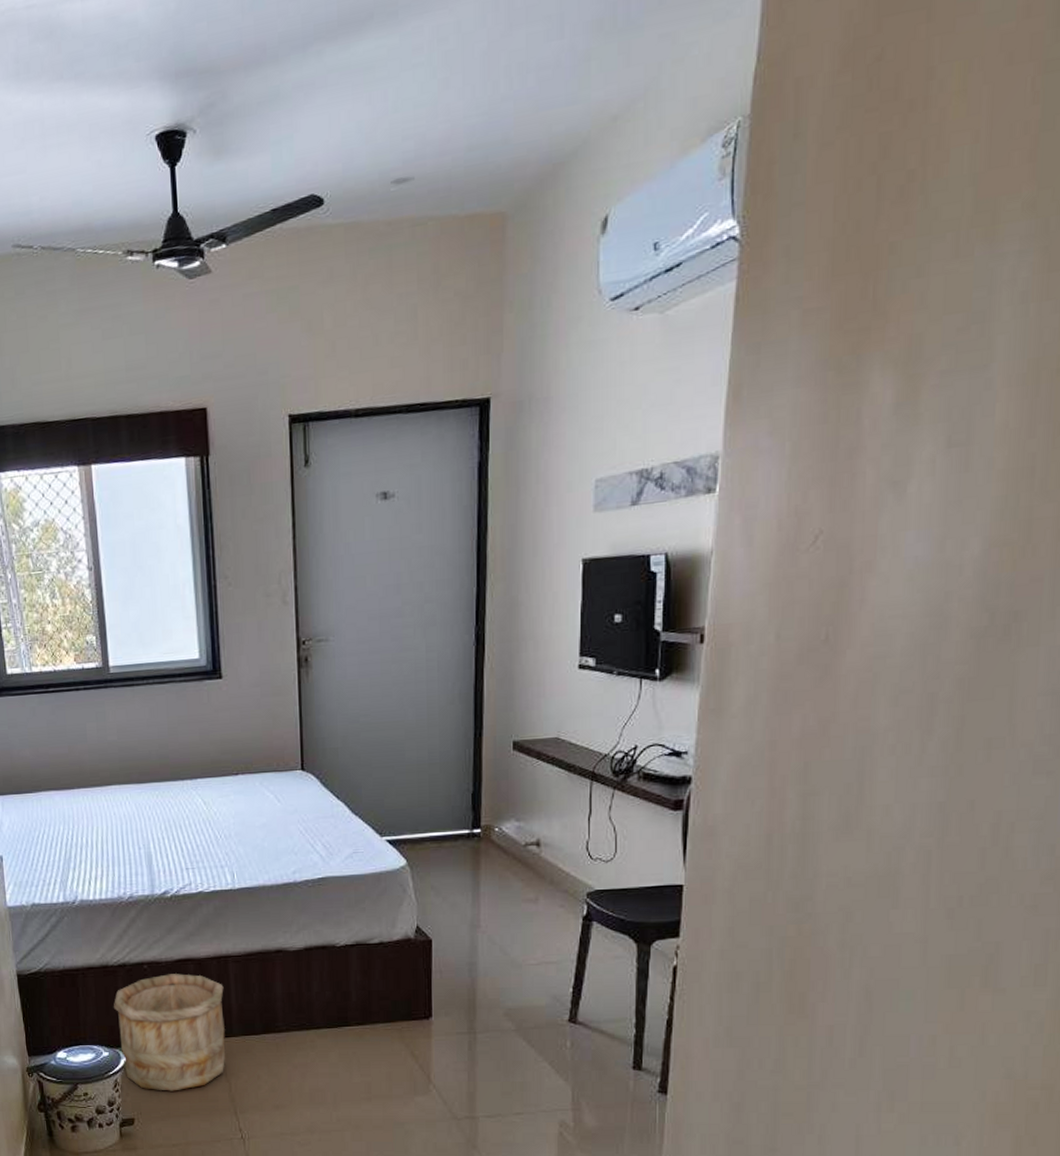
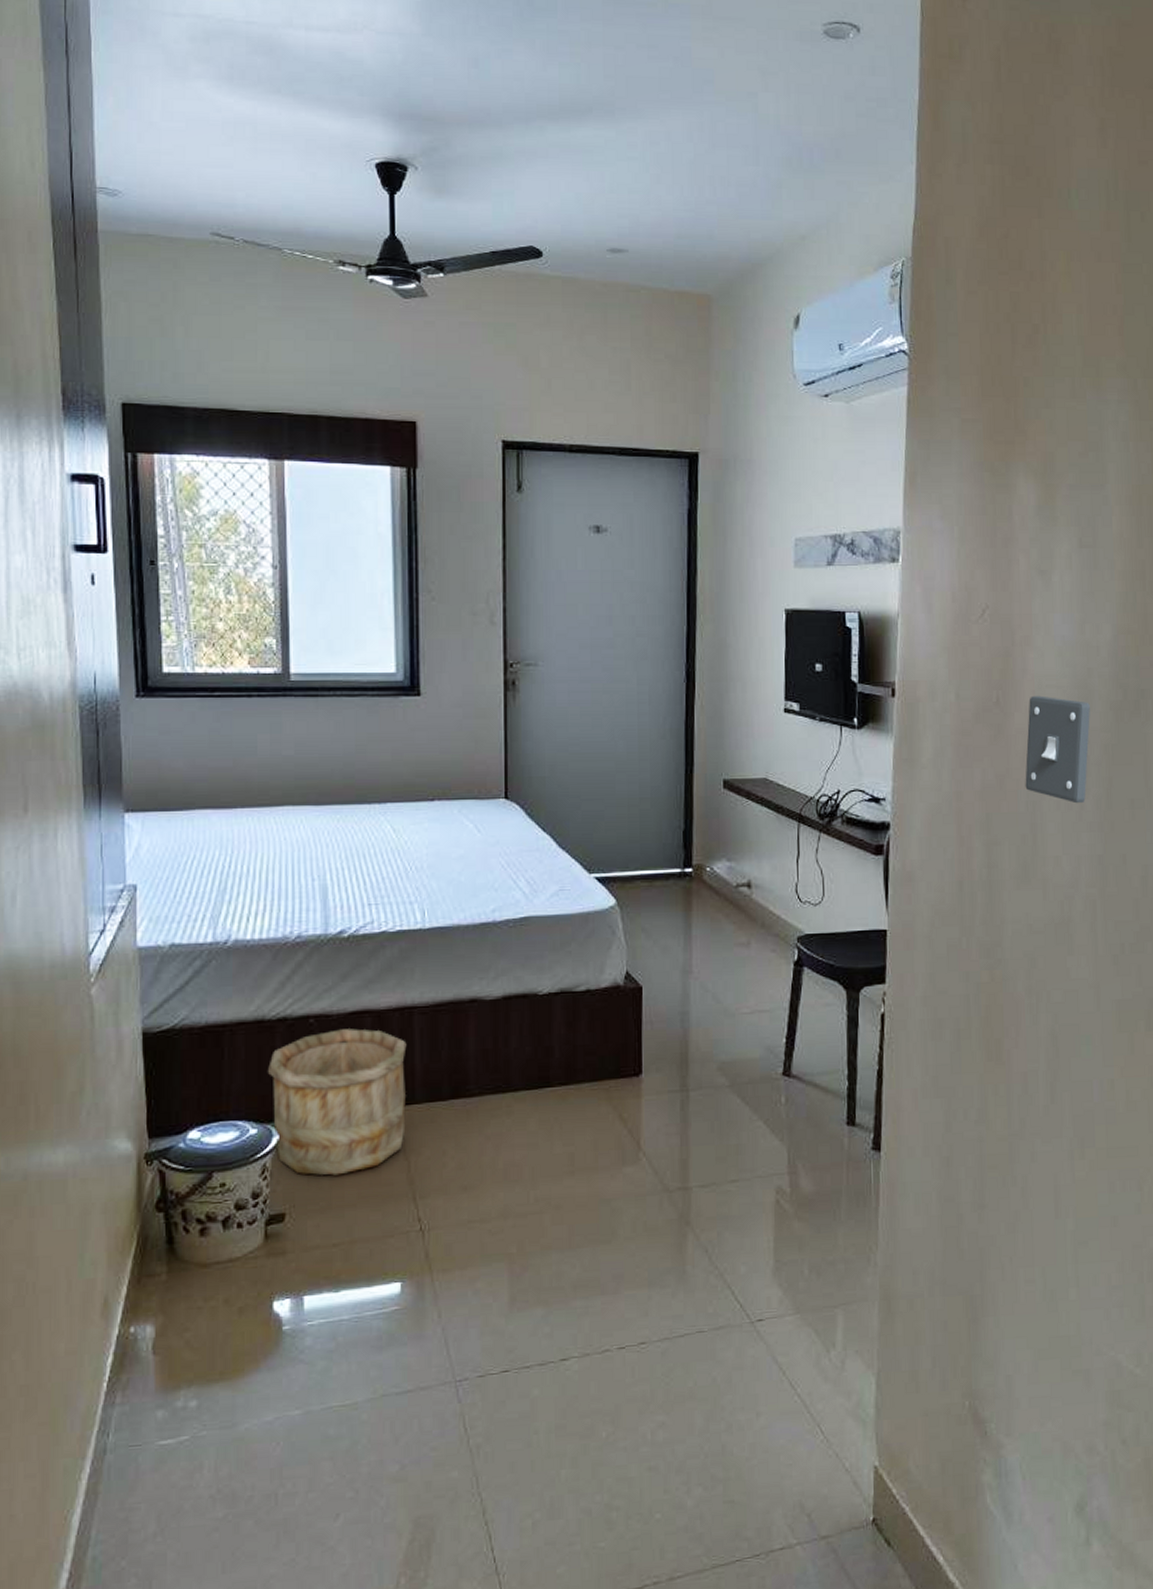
light switch: none [854,628,944,747] -> present [1025,695,1090,804]

